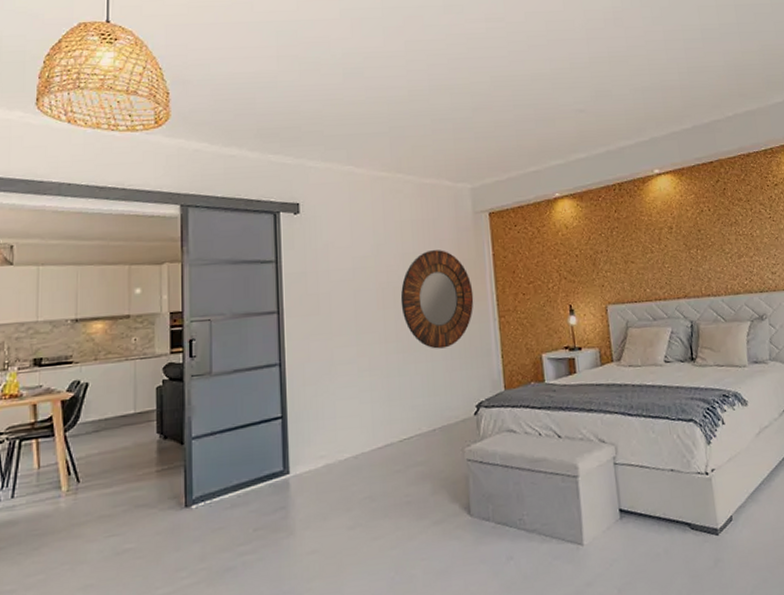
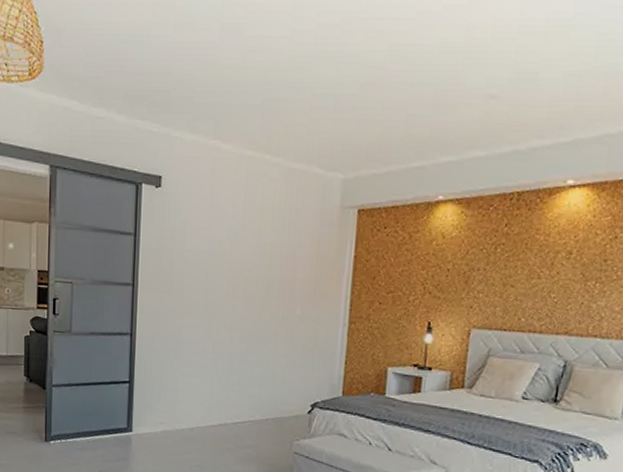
home mirror: present [400,250,474,349] -> none [250,243,327,345]

